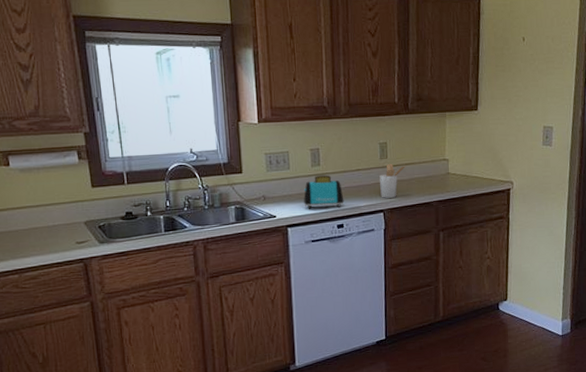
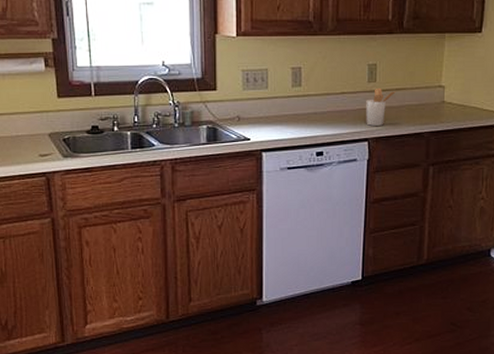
toaster: present [304,174,344,209] -> none [281,96,326,134]

